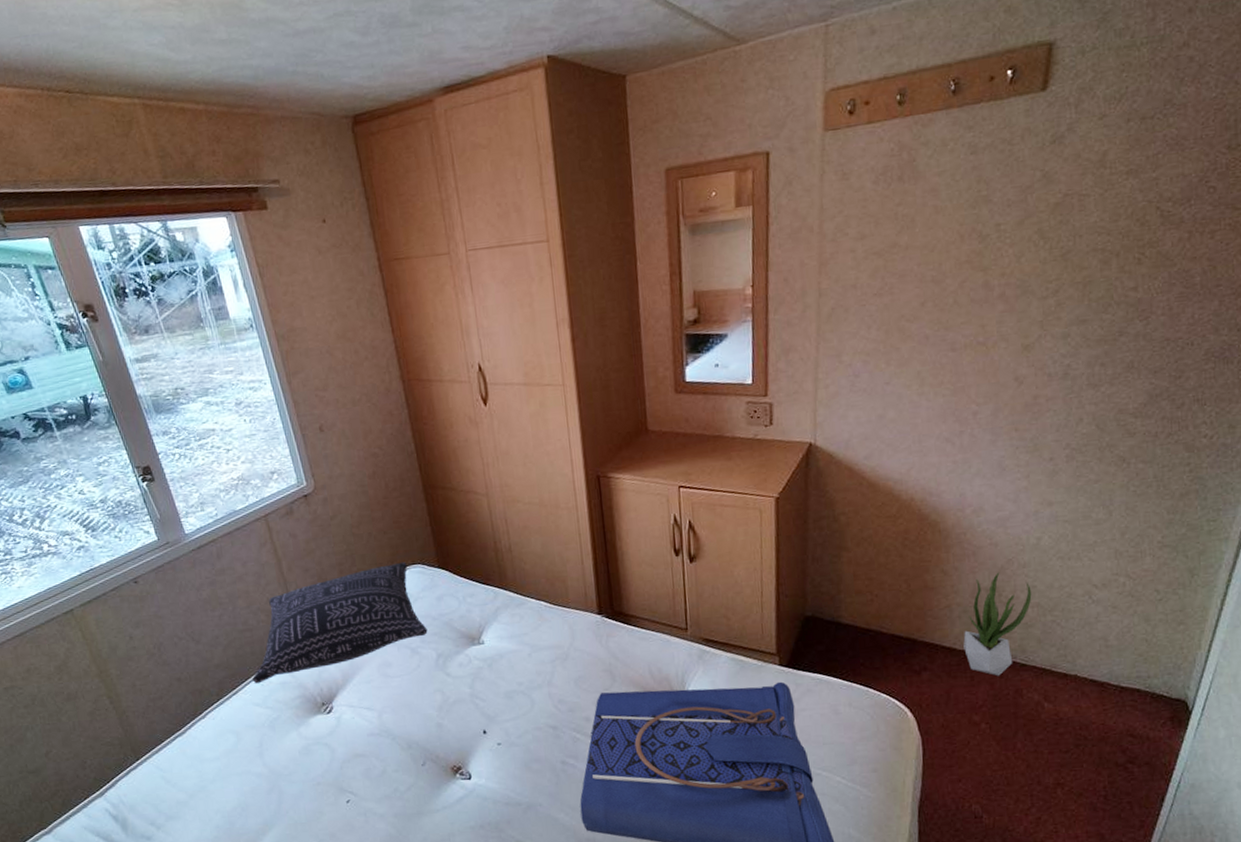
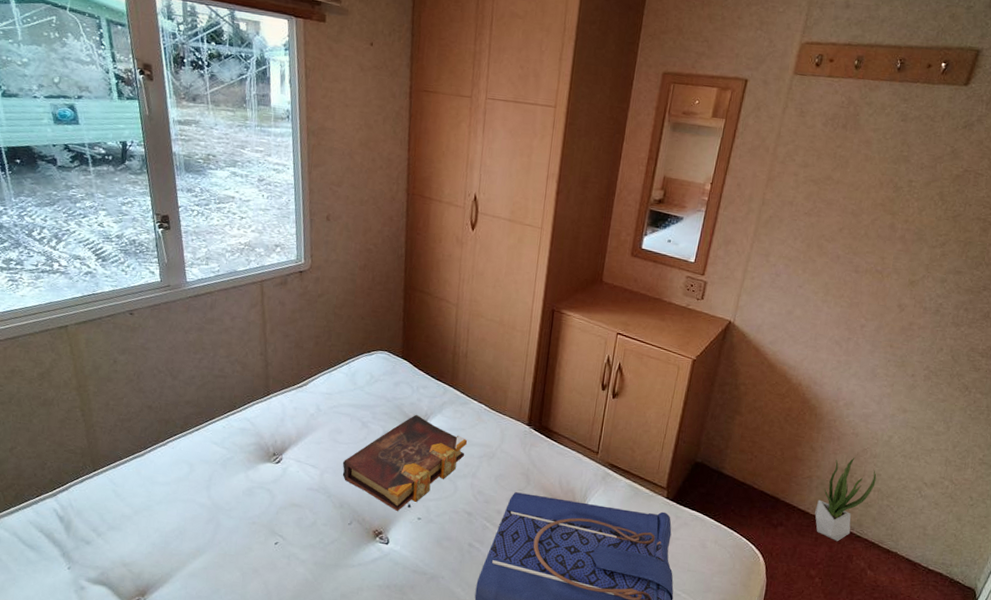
pillow: present [253,562,428,684] -> none [216,345,380,425]
book: none [399,627,534,740] -> present [342,414,468,511]

